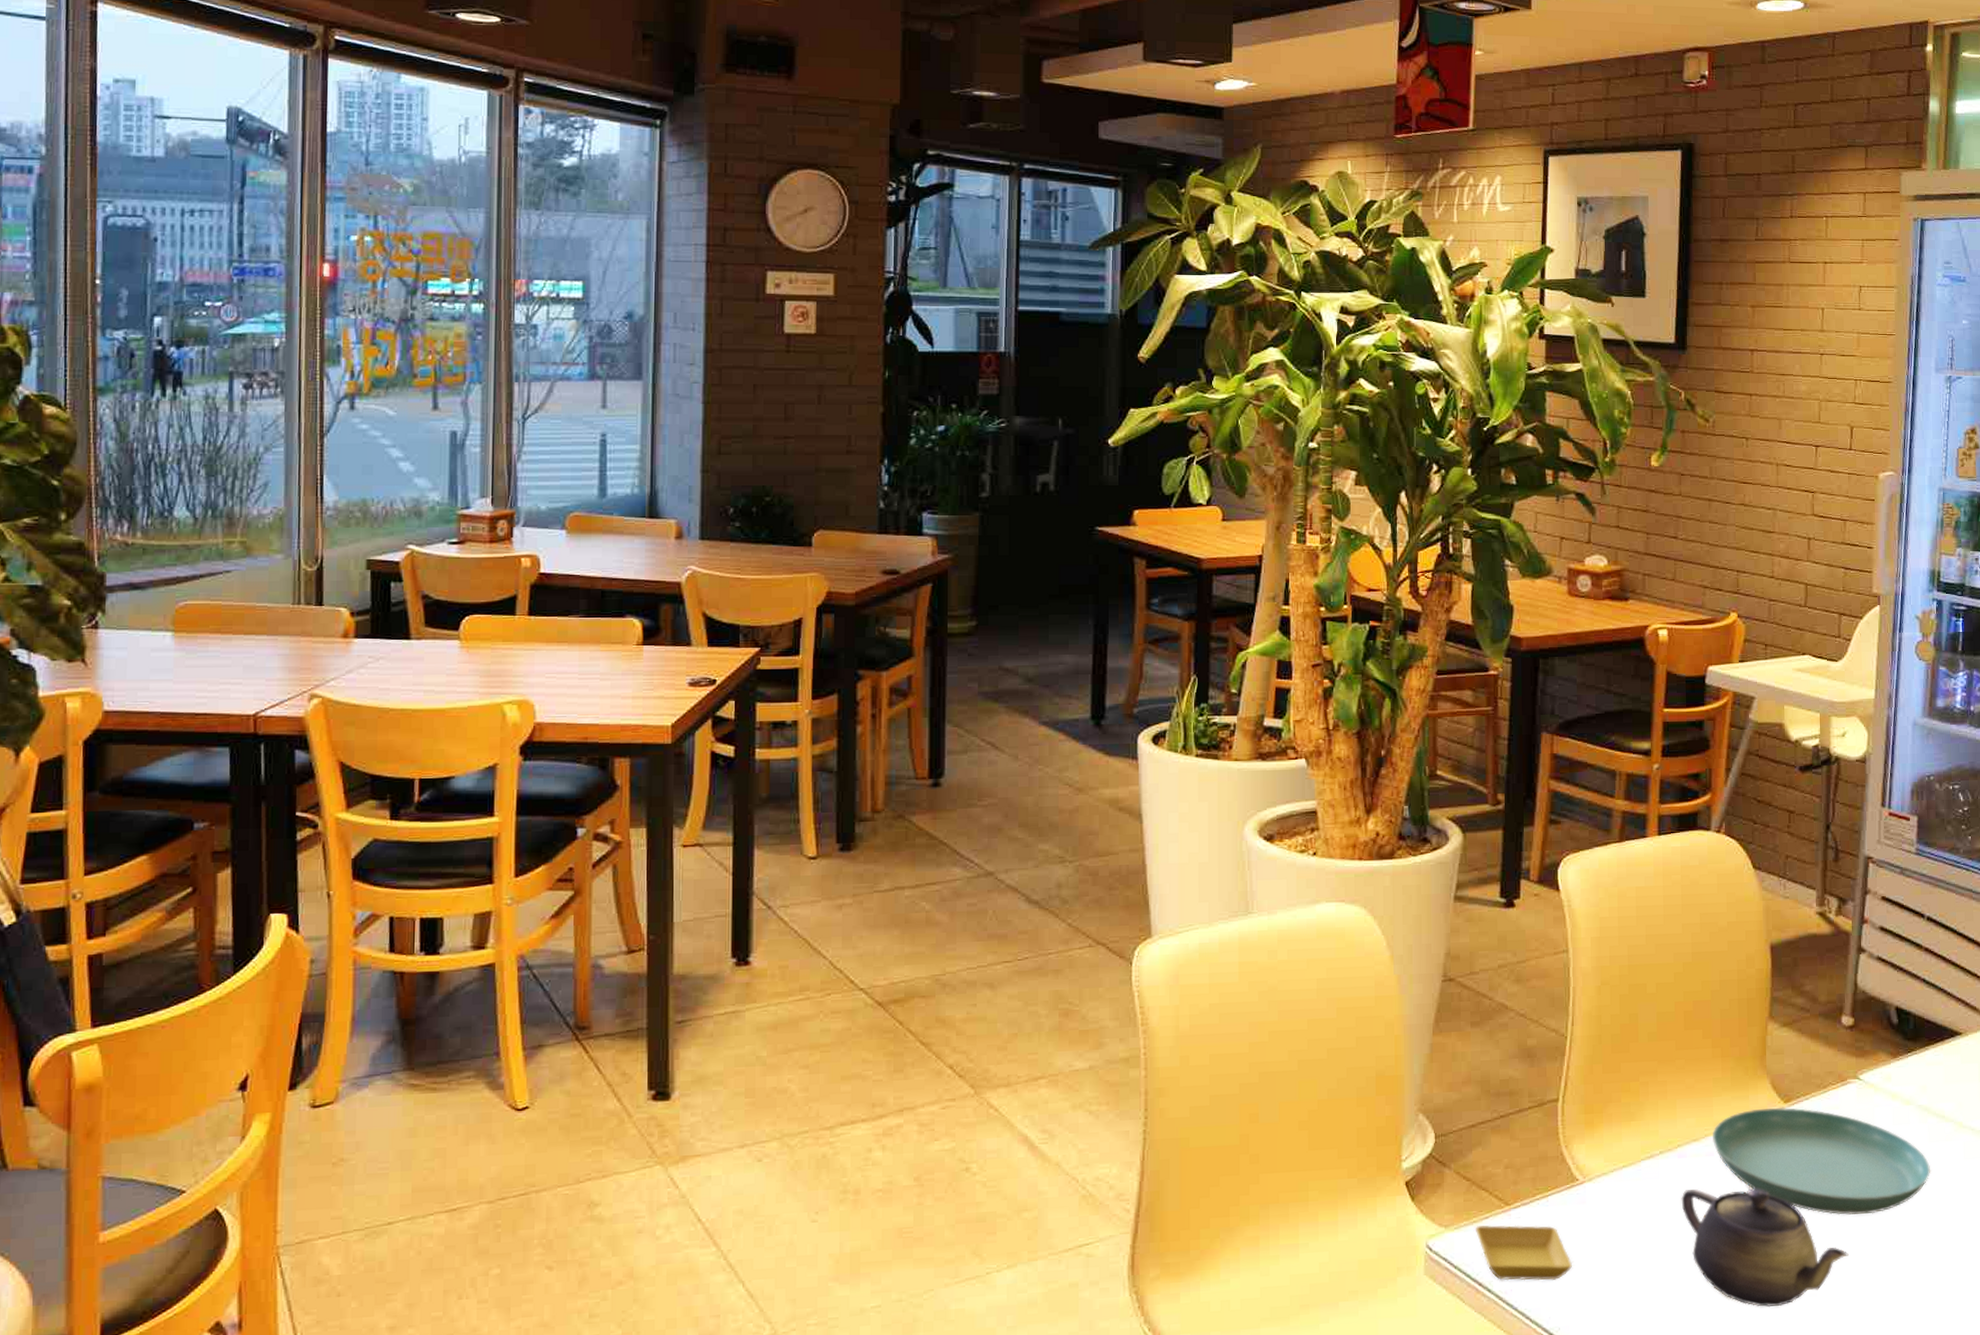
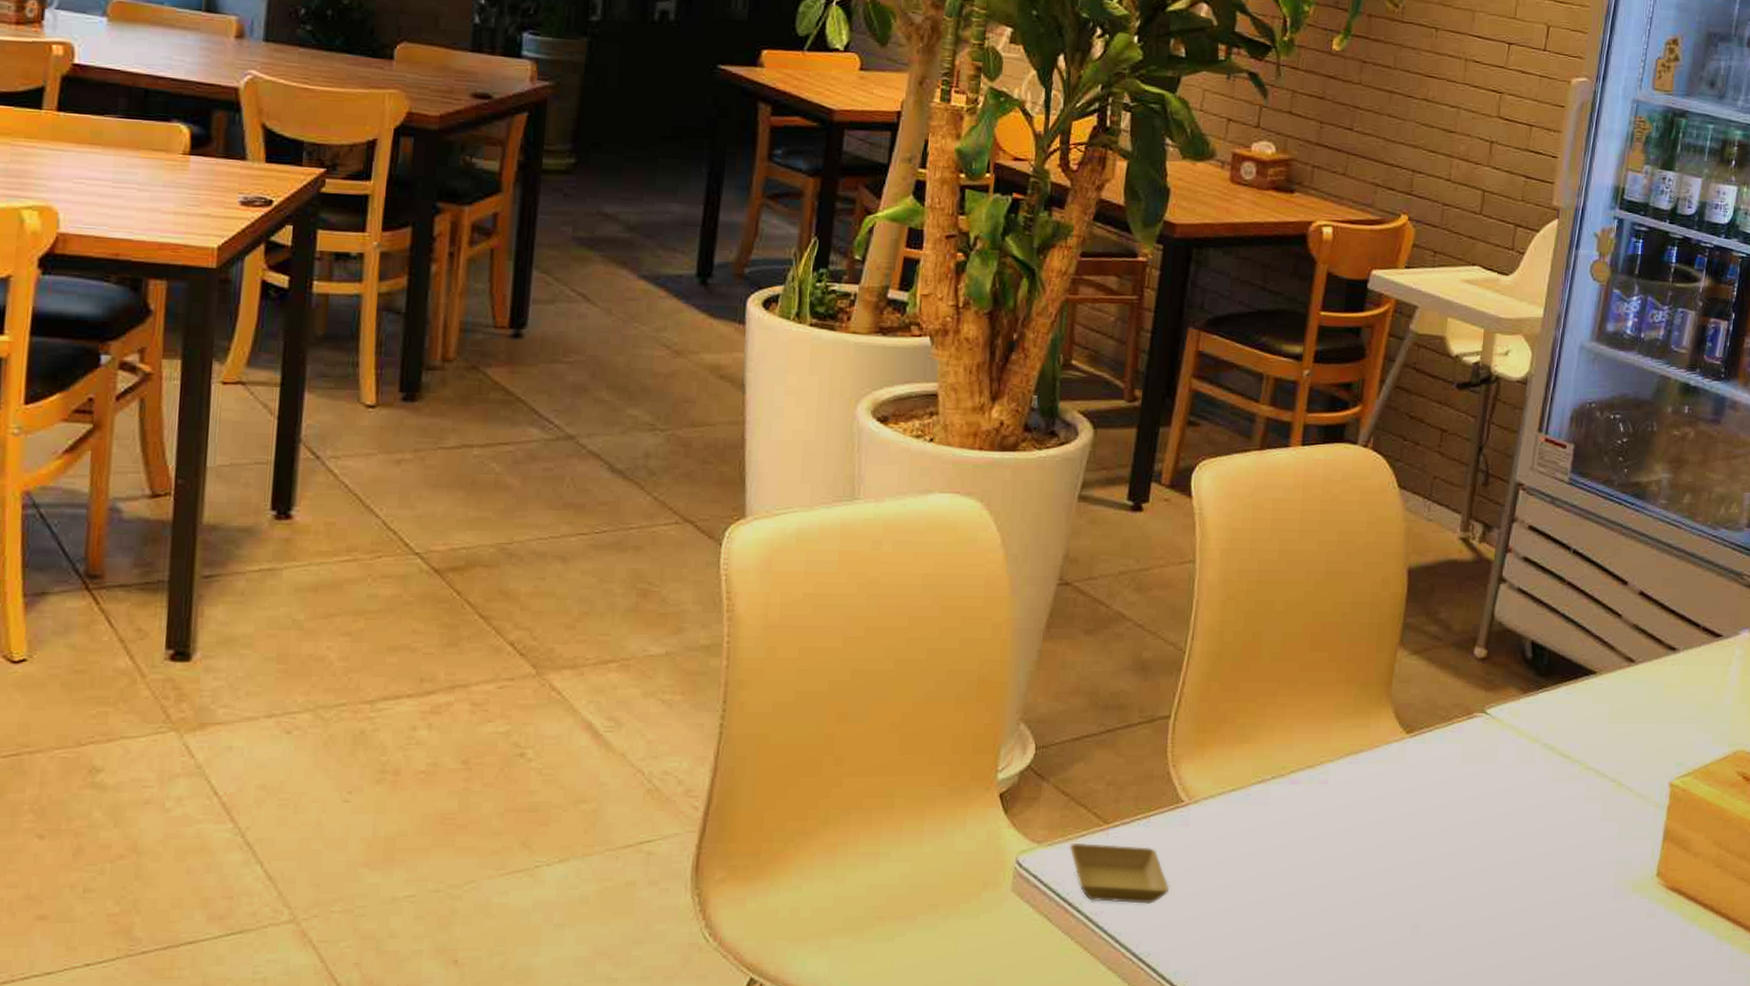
teapot: present [1681,1188,1849,1308] -> none [1289,817,1457,943]
saucer: present [1713,1107,1931,1215] -> none [1328,737,1550,853]

